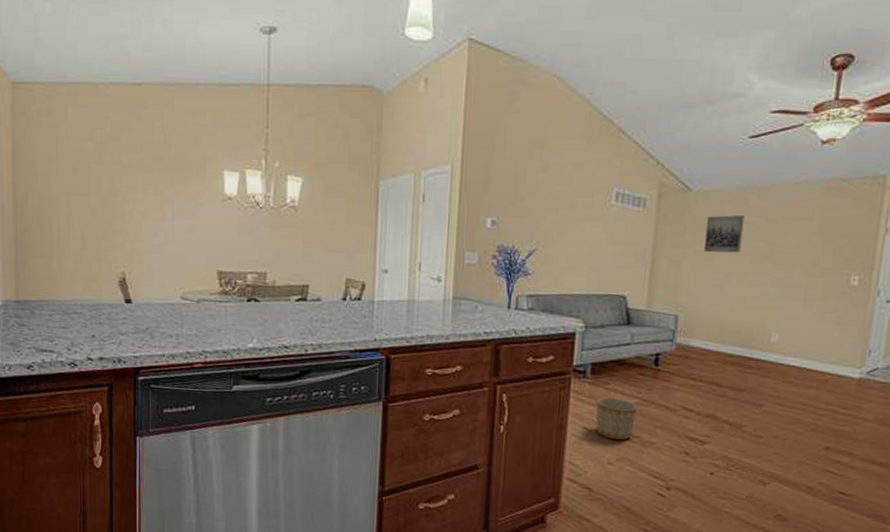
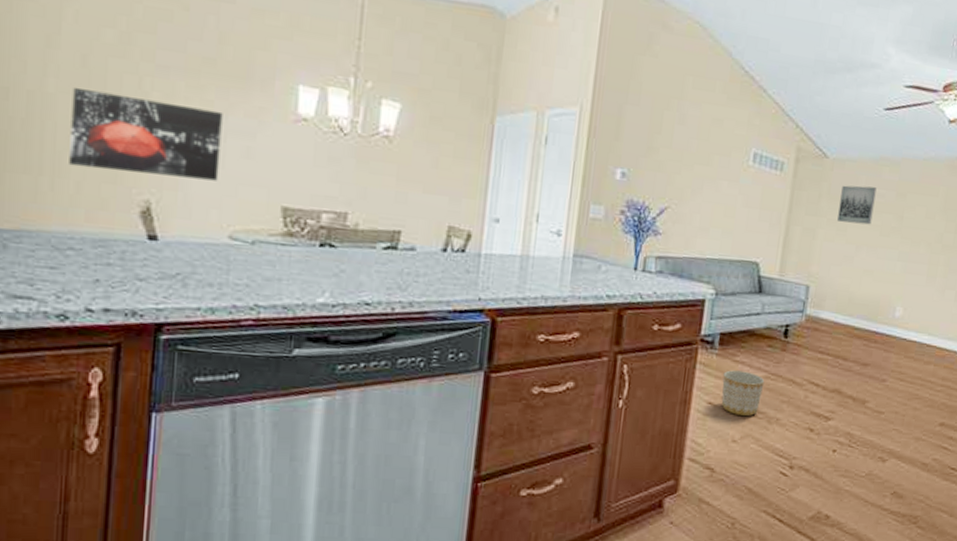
wall art: none [68,189,171,254] -> present [69,87,223,181]

